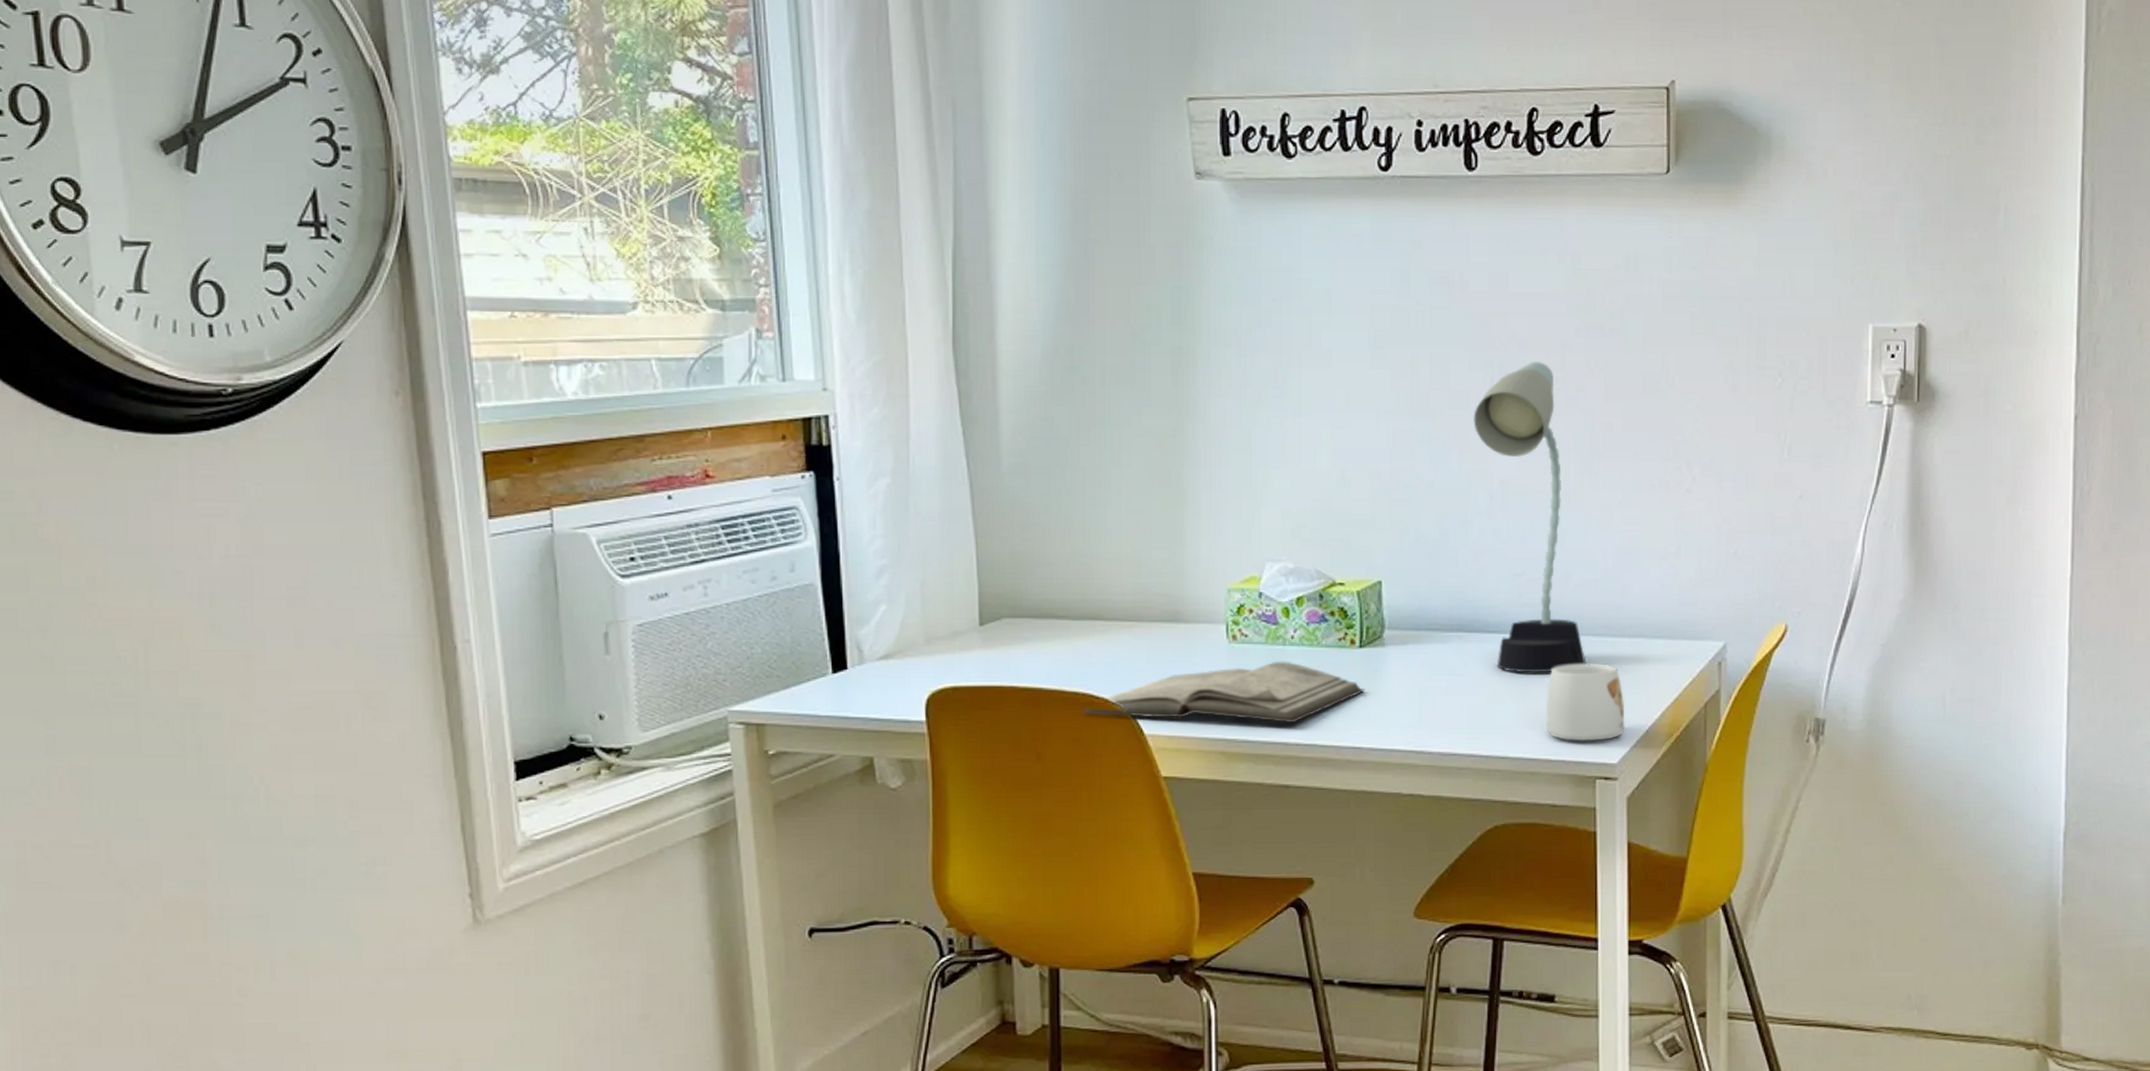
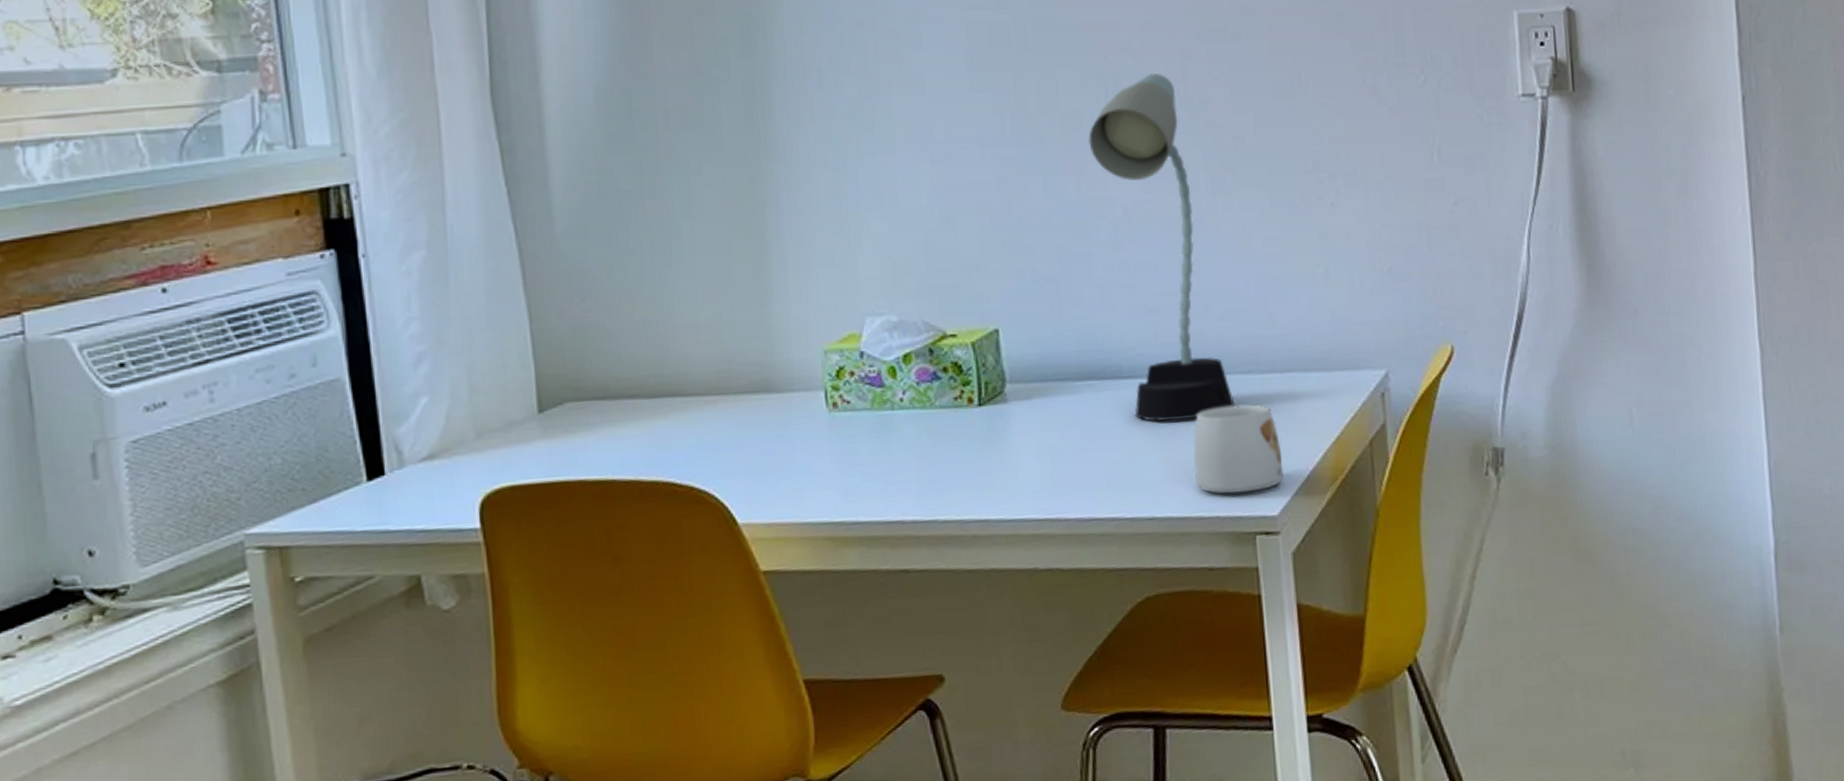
diary: present [1082,661,1365,722] -> none [664,427,988,507]

